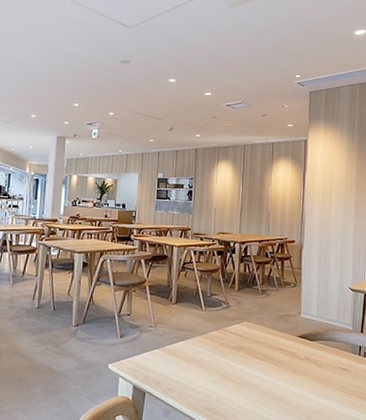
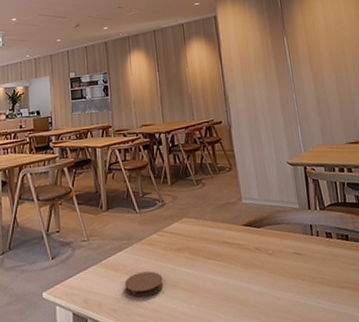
coaster: none [182,361,218,383] -> present [124,271,164,298]

